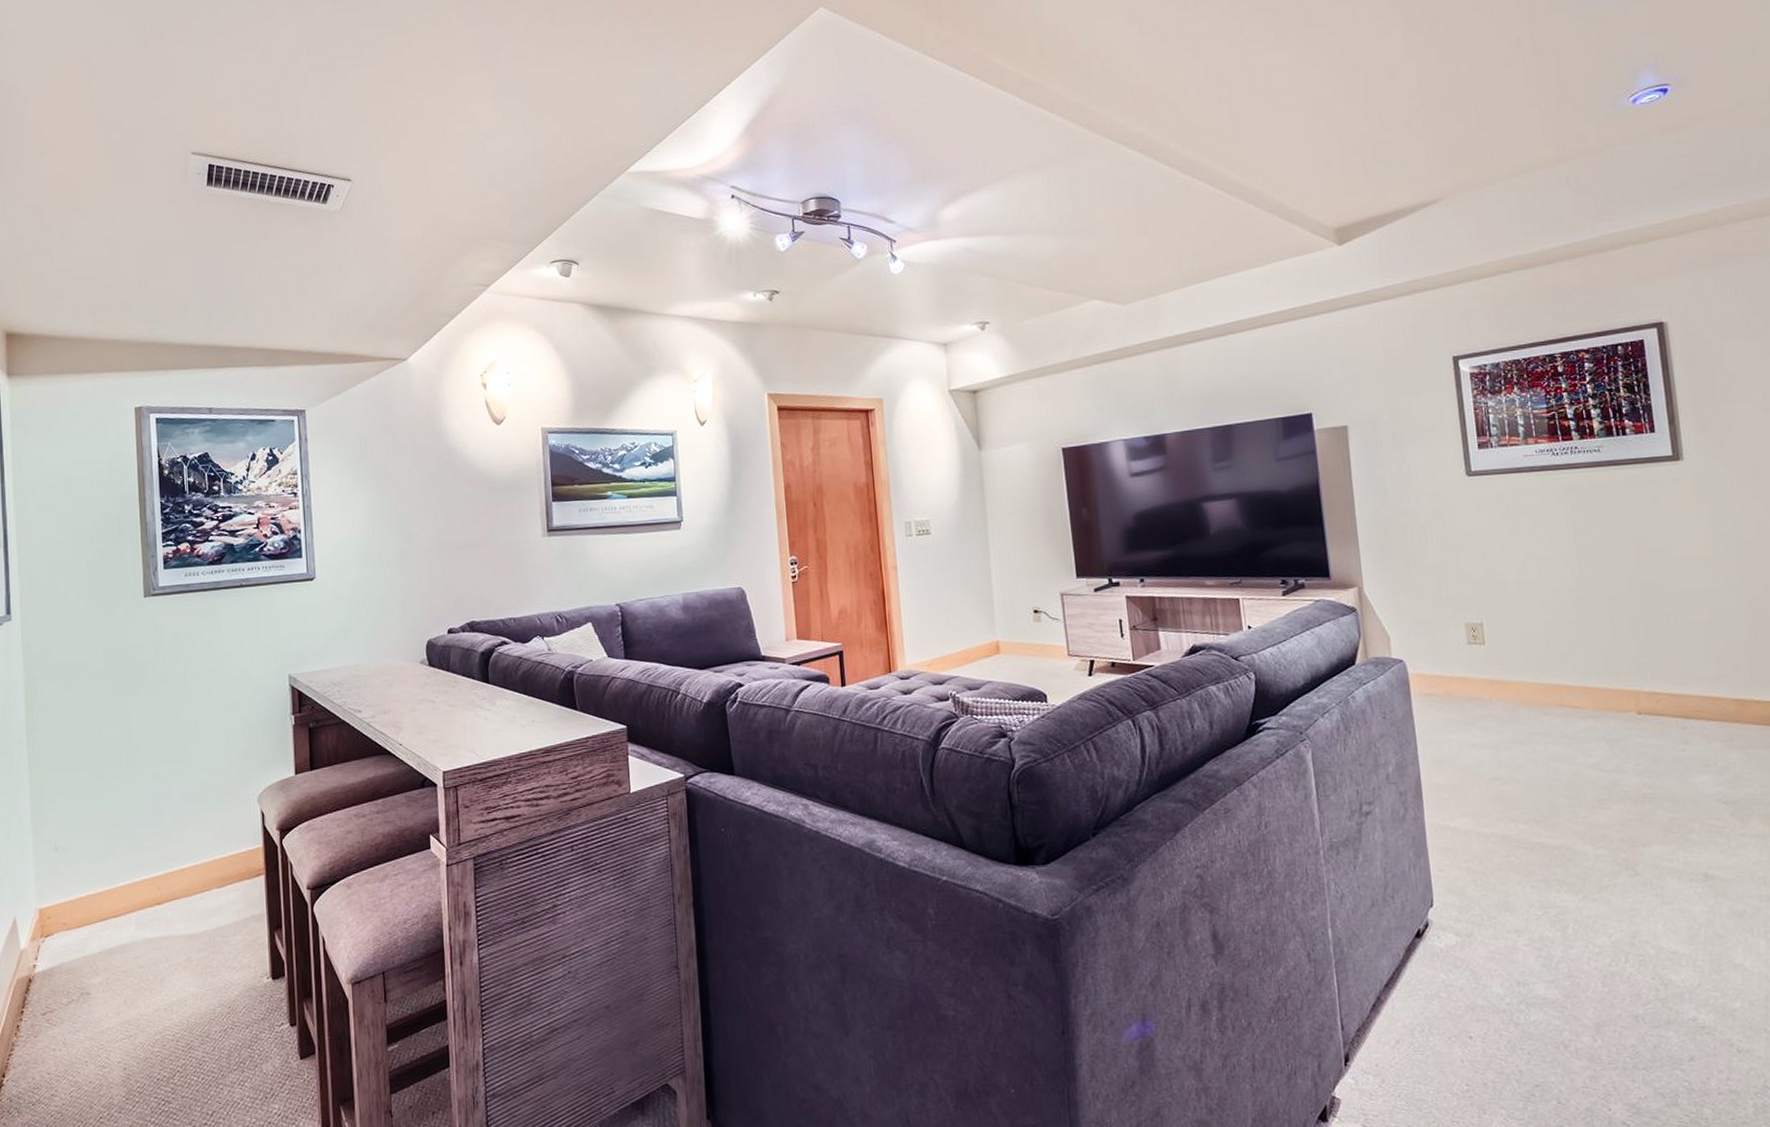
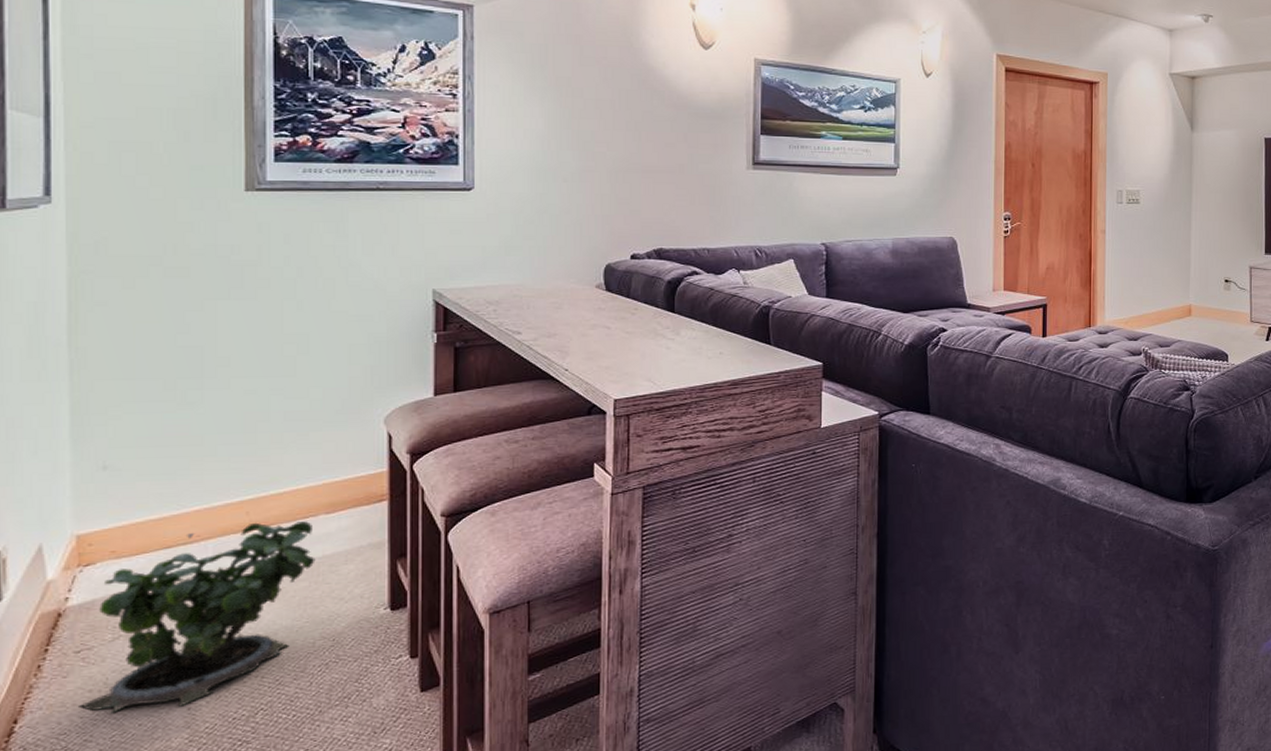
potted plant: none [46,895,212,1072] -> present [79,521,316,715]

